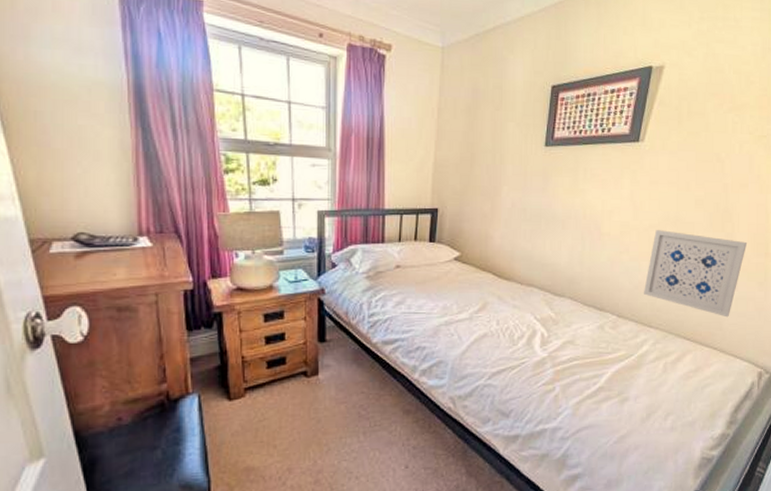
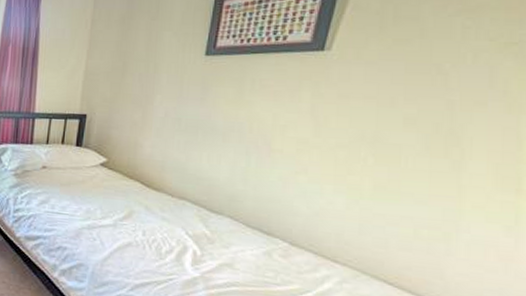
wall art: present [644,230,748,318] -> none [327,150,486,265]

